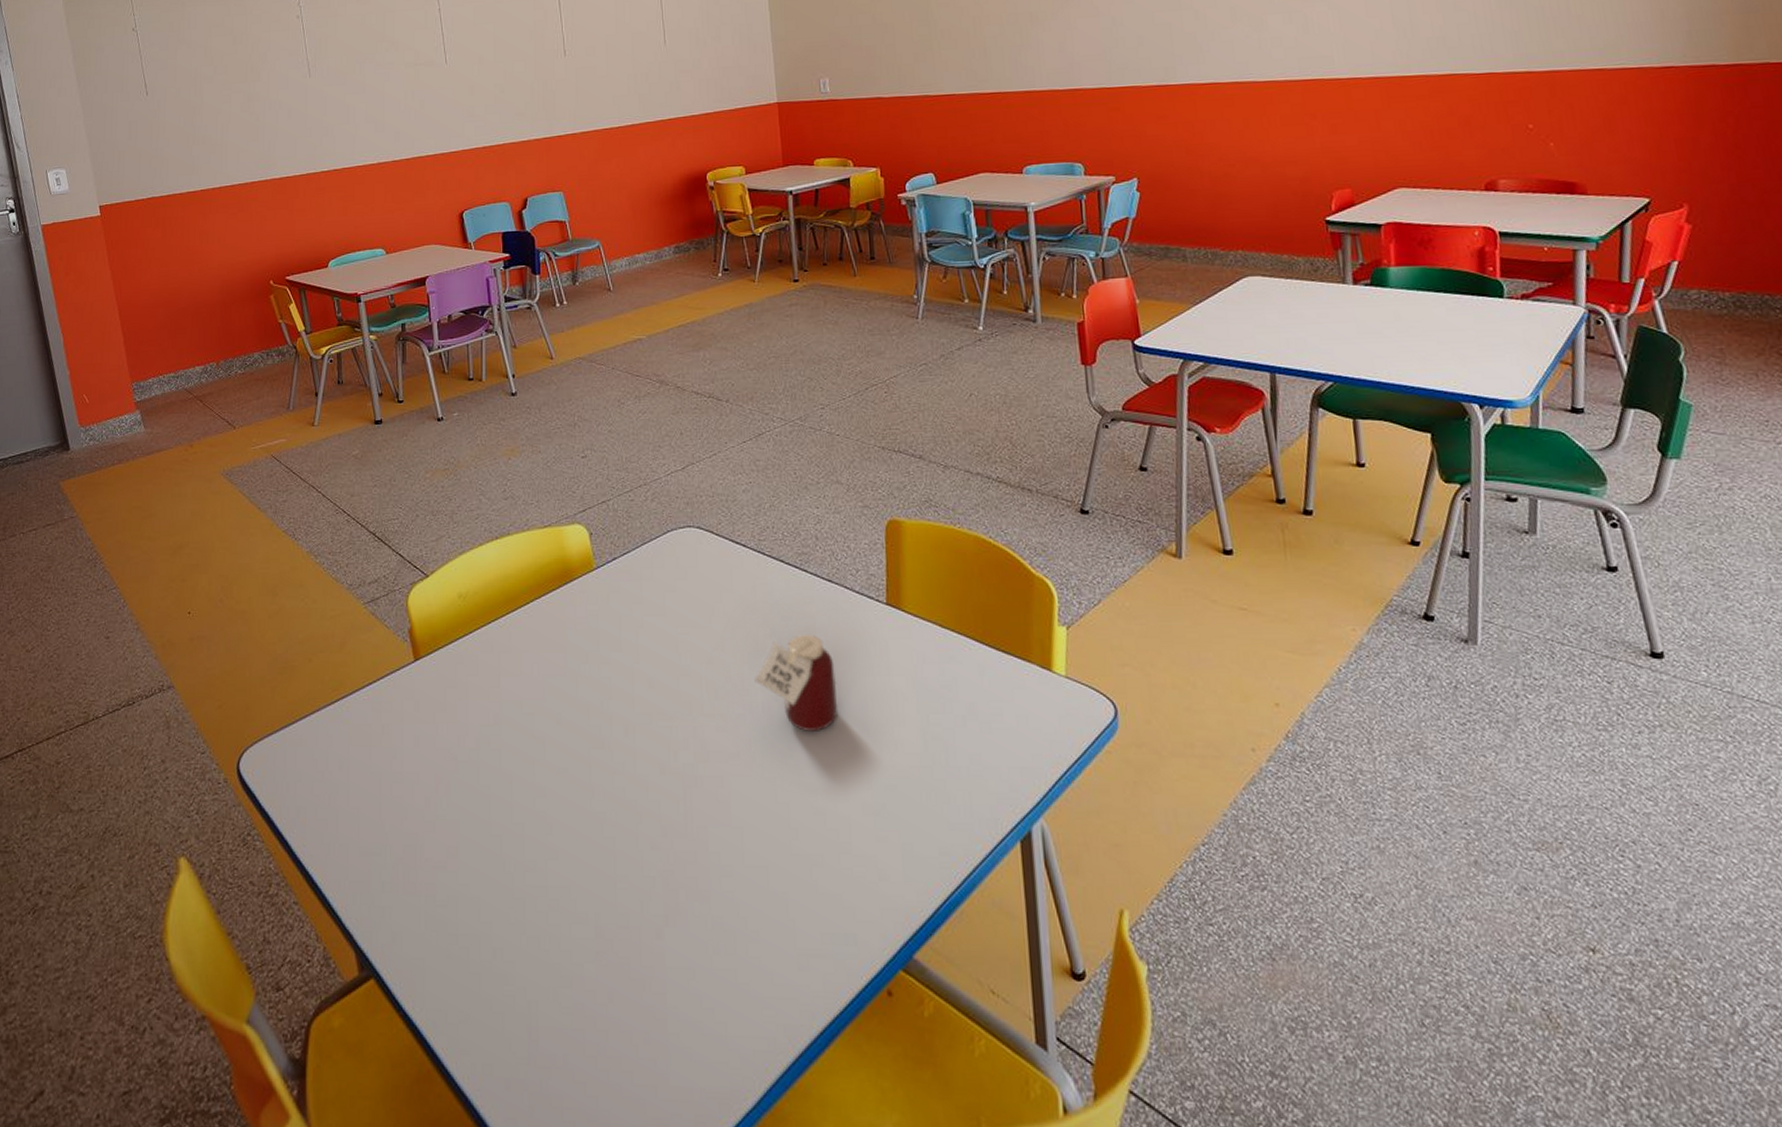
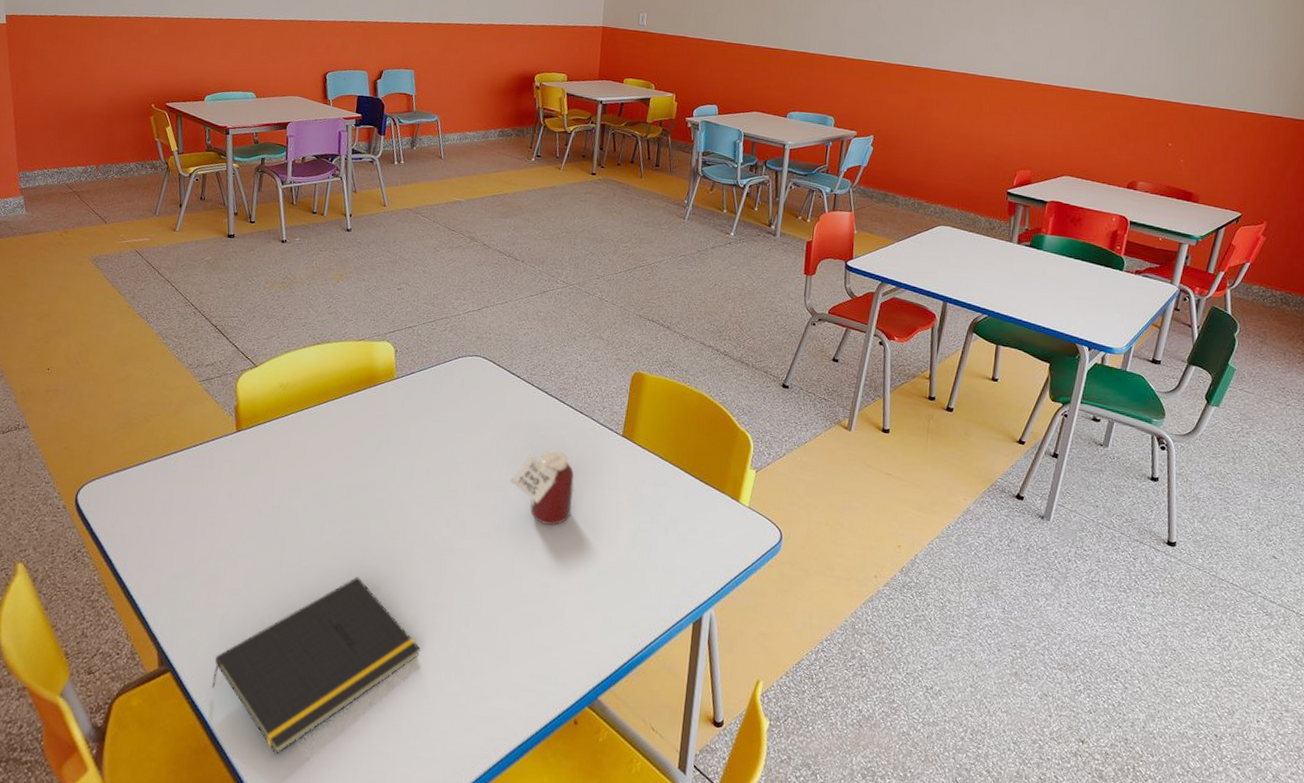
notepad: none [425,828,676,1076] -> present [211,577,420,756]

